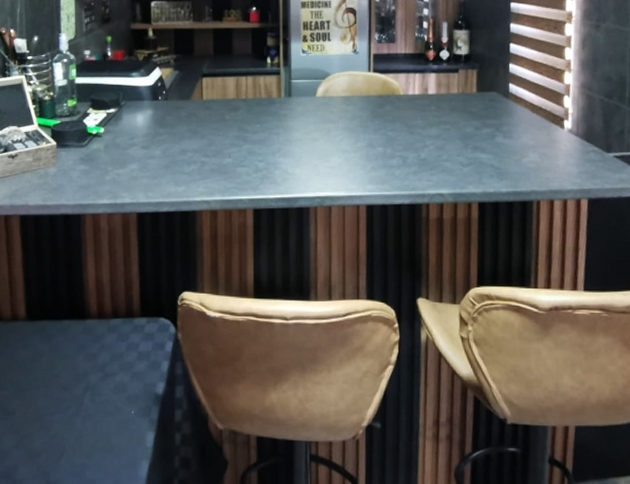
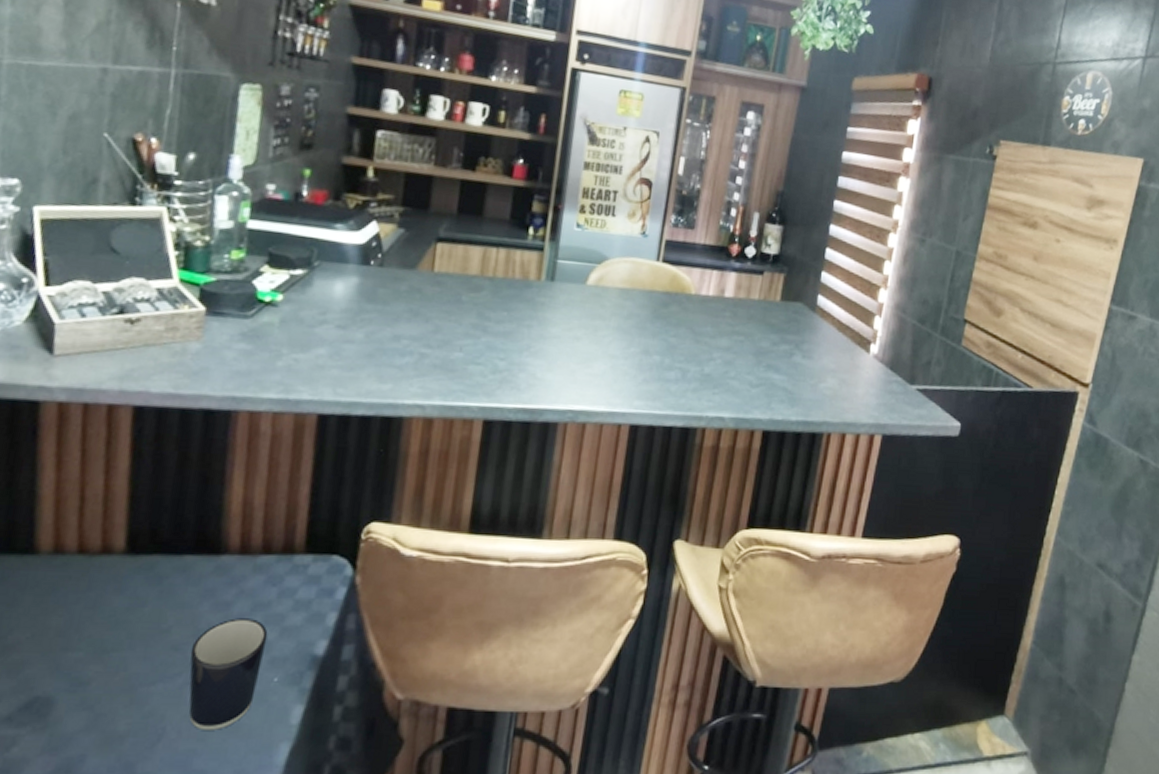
mug: none [74,366,123,450] -> present [189,618,268,730]

